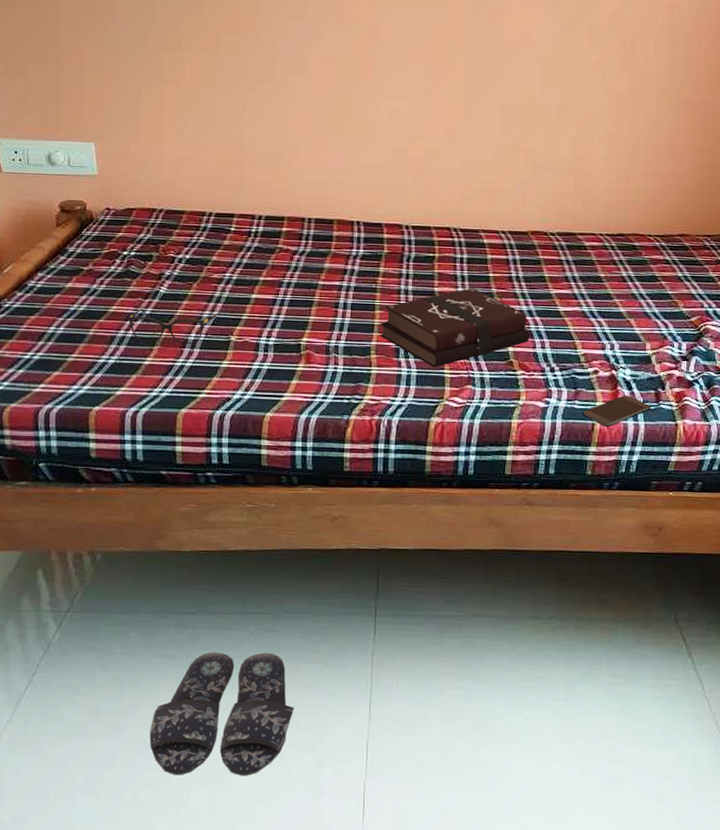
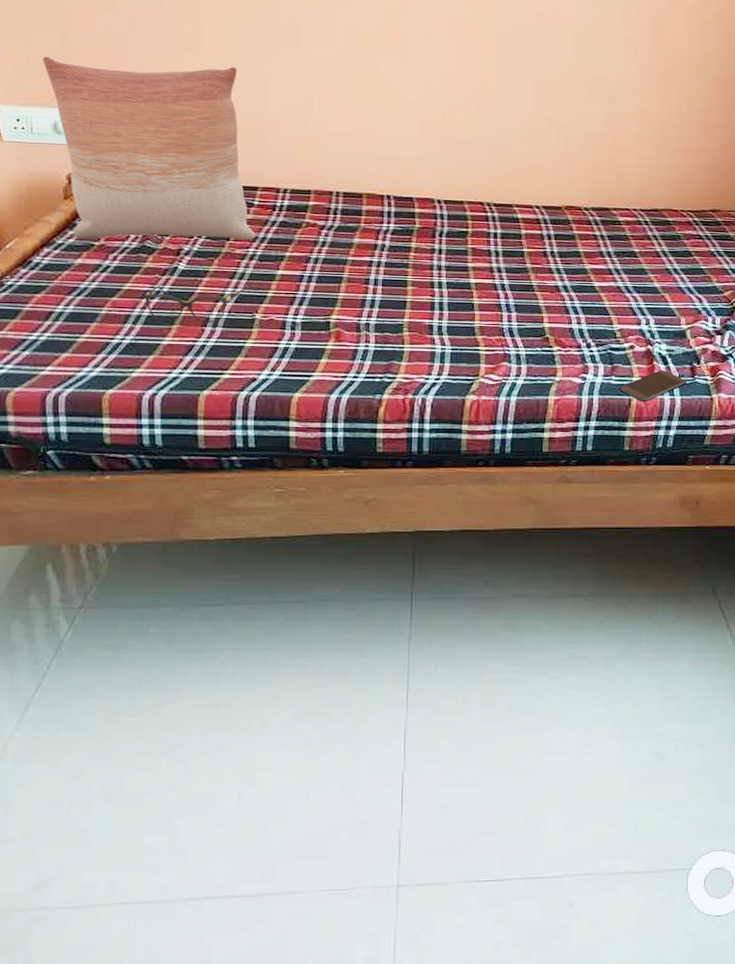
pillow: none [38,92,232,265] -> present [43,56,255,240]
slippers: present [149,652,295,776] -> none [172,643,328,776]
hardback book: present [380,288,530,368] -> none [412,263,566,345]

